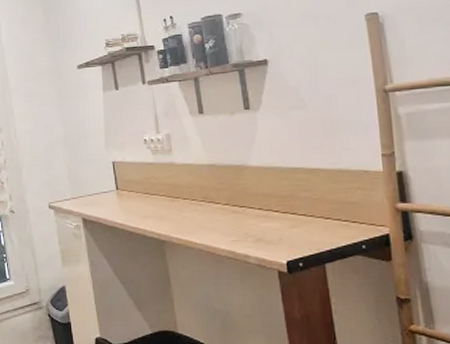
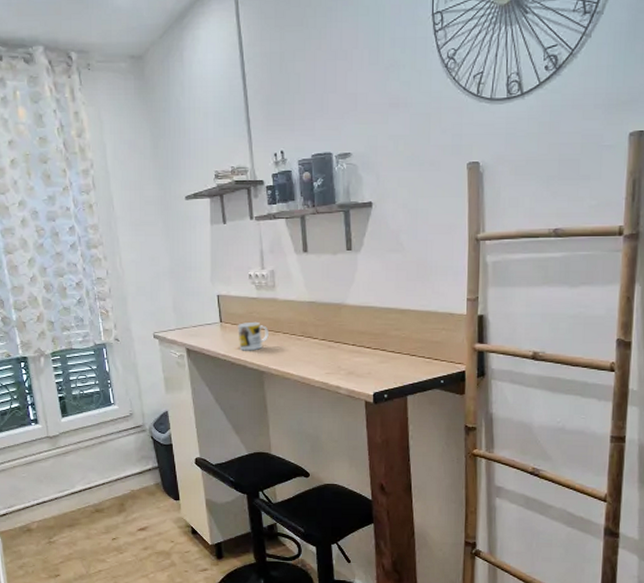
mug: none [135,187,168,219] -> present [238,321,269,351]

